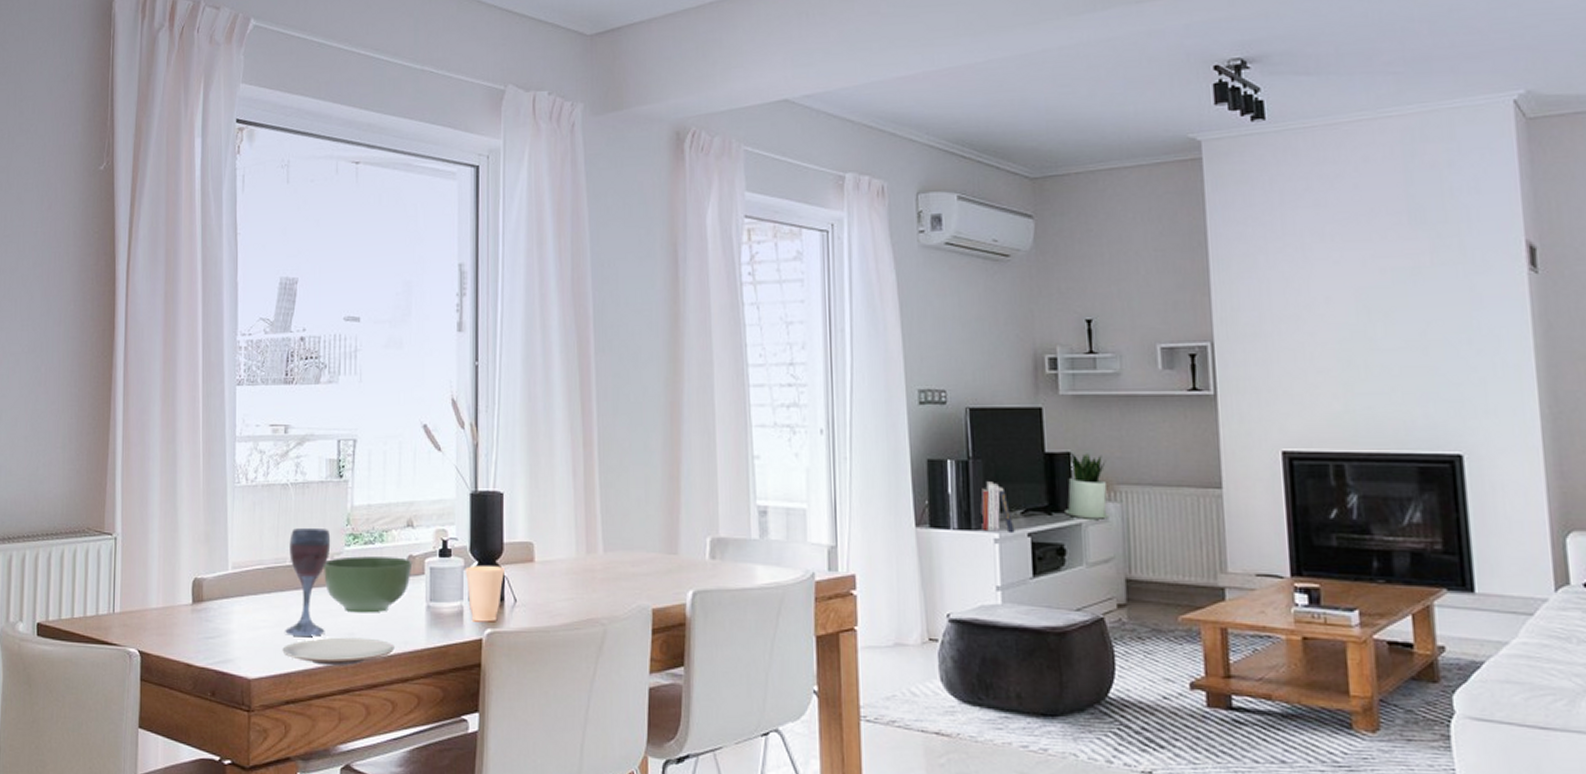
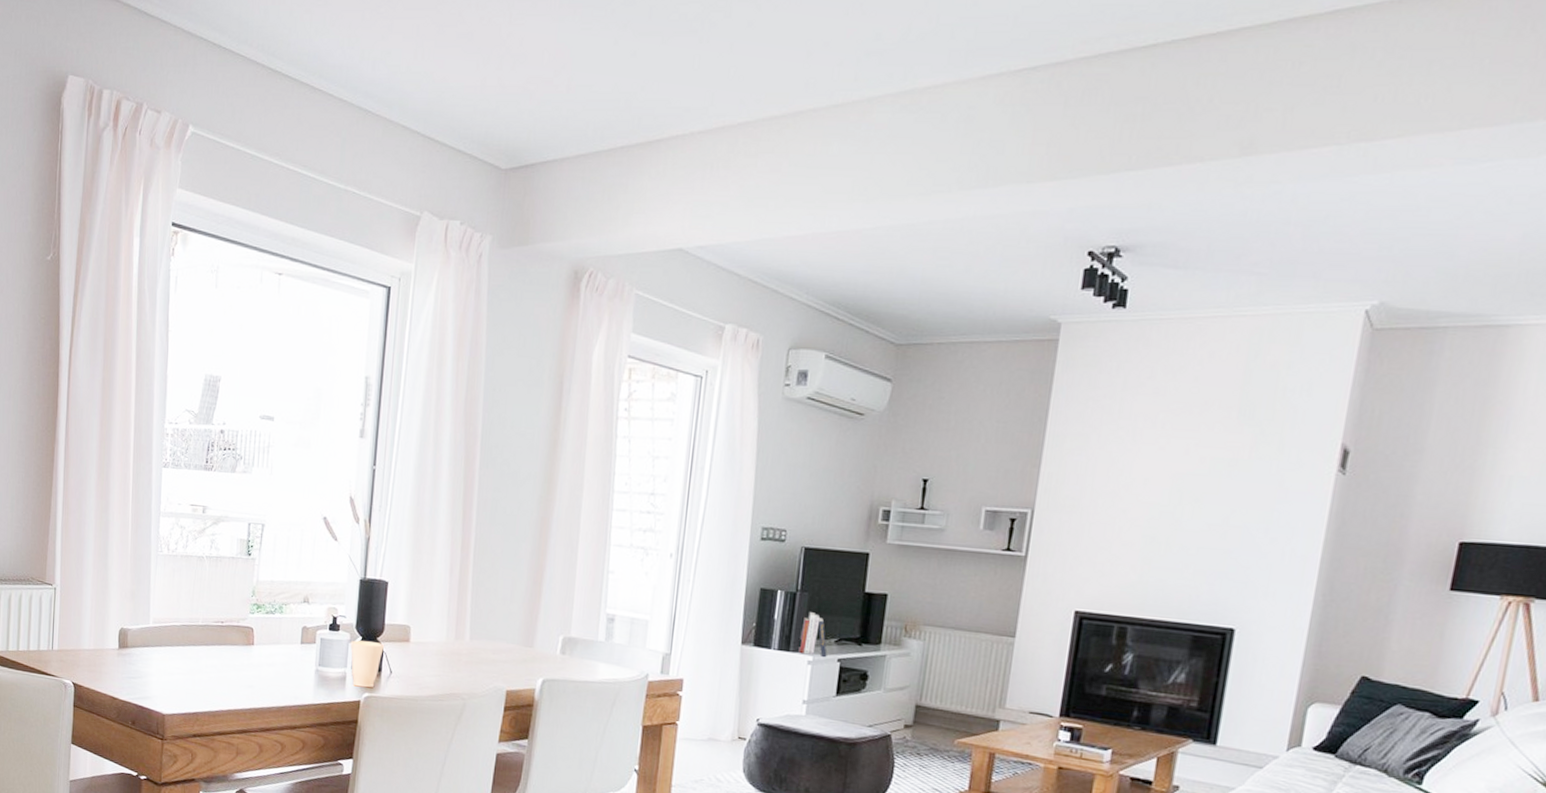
plate: present [282,637,395,666] -> none [192,687,286,711]
cup: present [285,528,331,636] -> none [195,595,238,685]
bowl: present [324,556,413,613] -> none [230,622,306,671]
planter: present [1064,453,1109,519] -> none [873,595,918,654]

